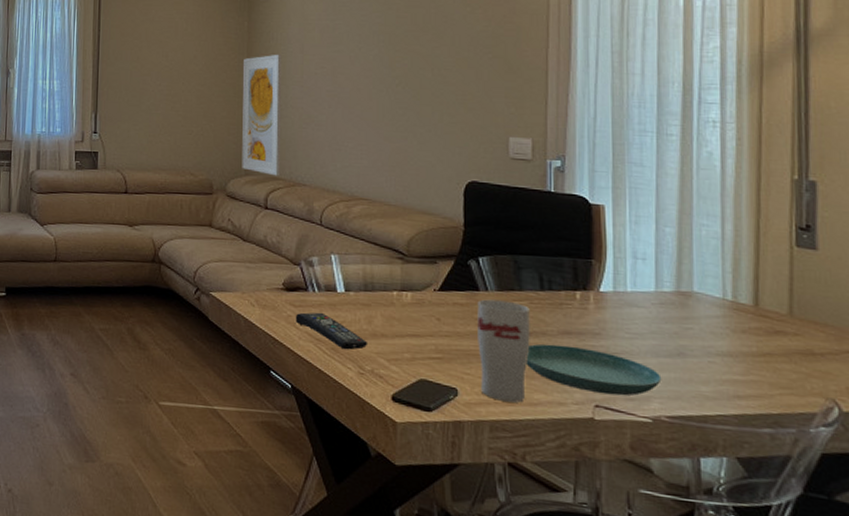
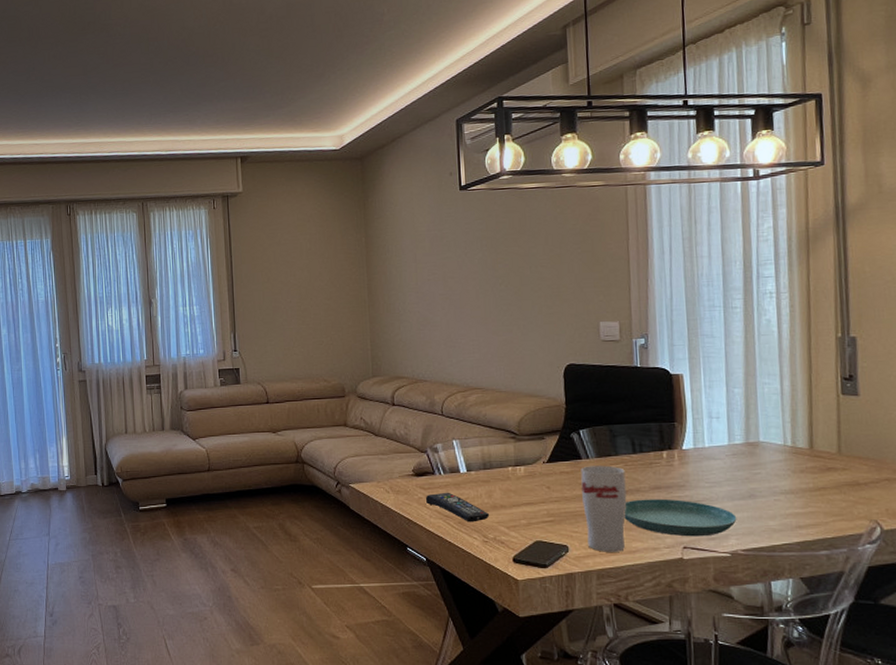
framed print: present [242,54,281,177] -> none [363,264,404,376]

